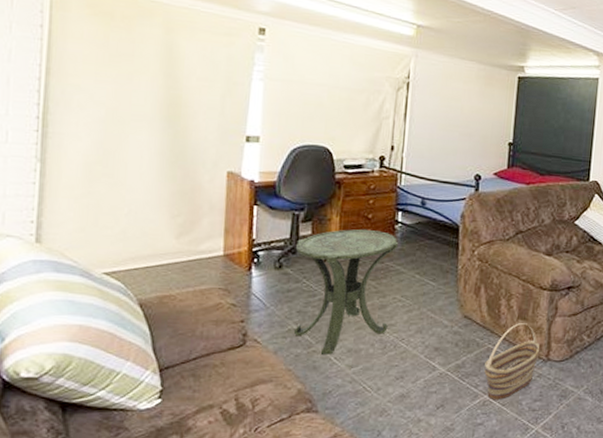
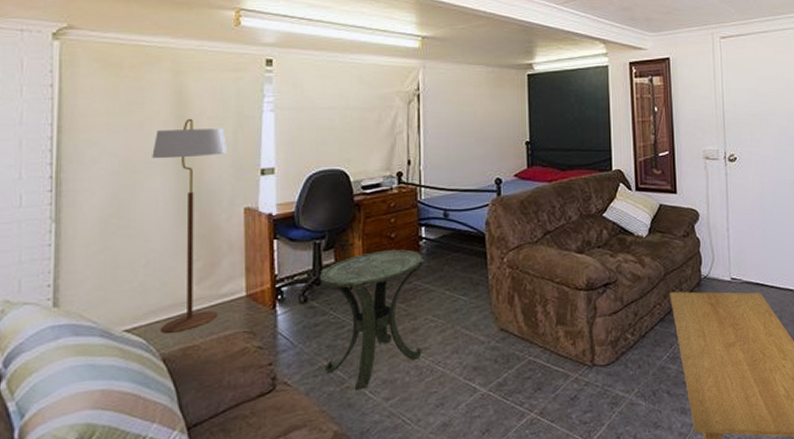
floor lamp: none [138,78,214,282] -> present [152,119,227,334]
basket: present [484,323,540,400] -> none [528,328,584,417]

